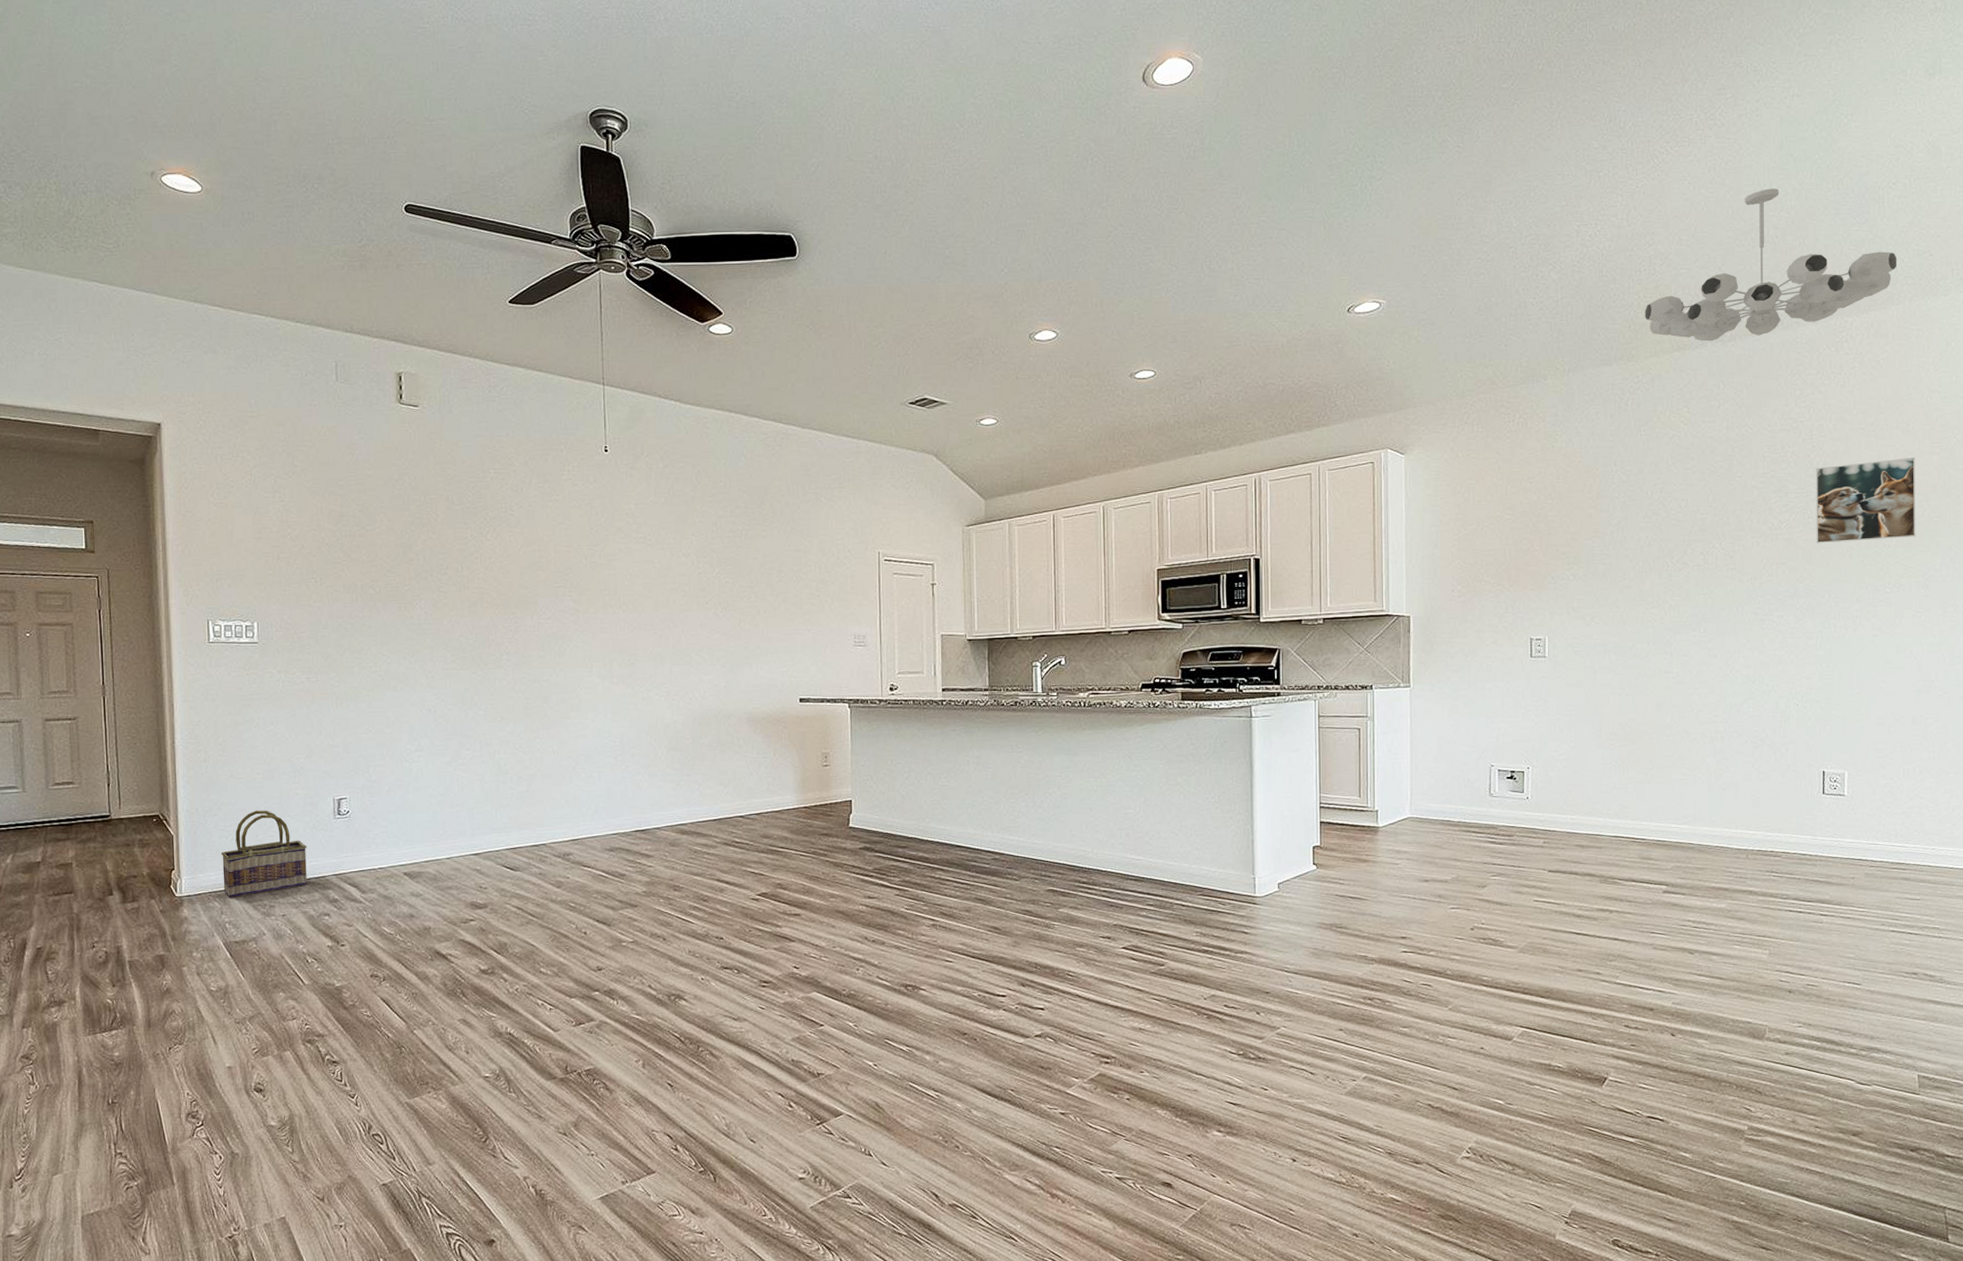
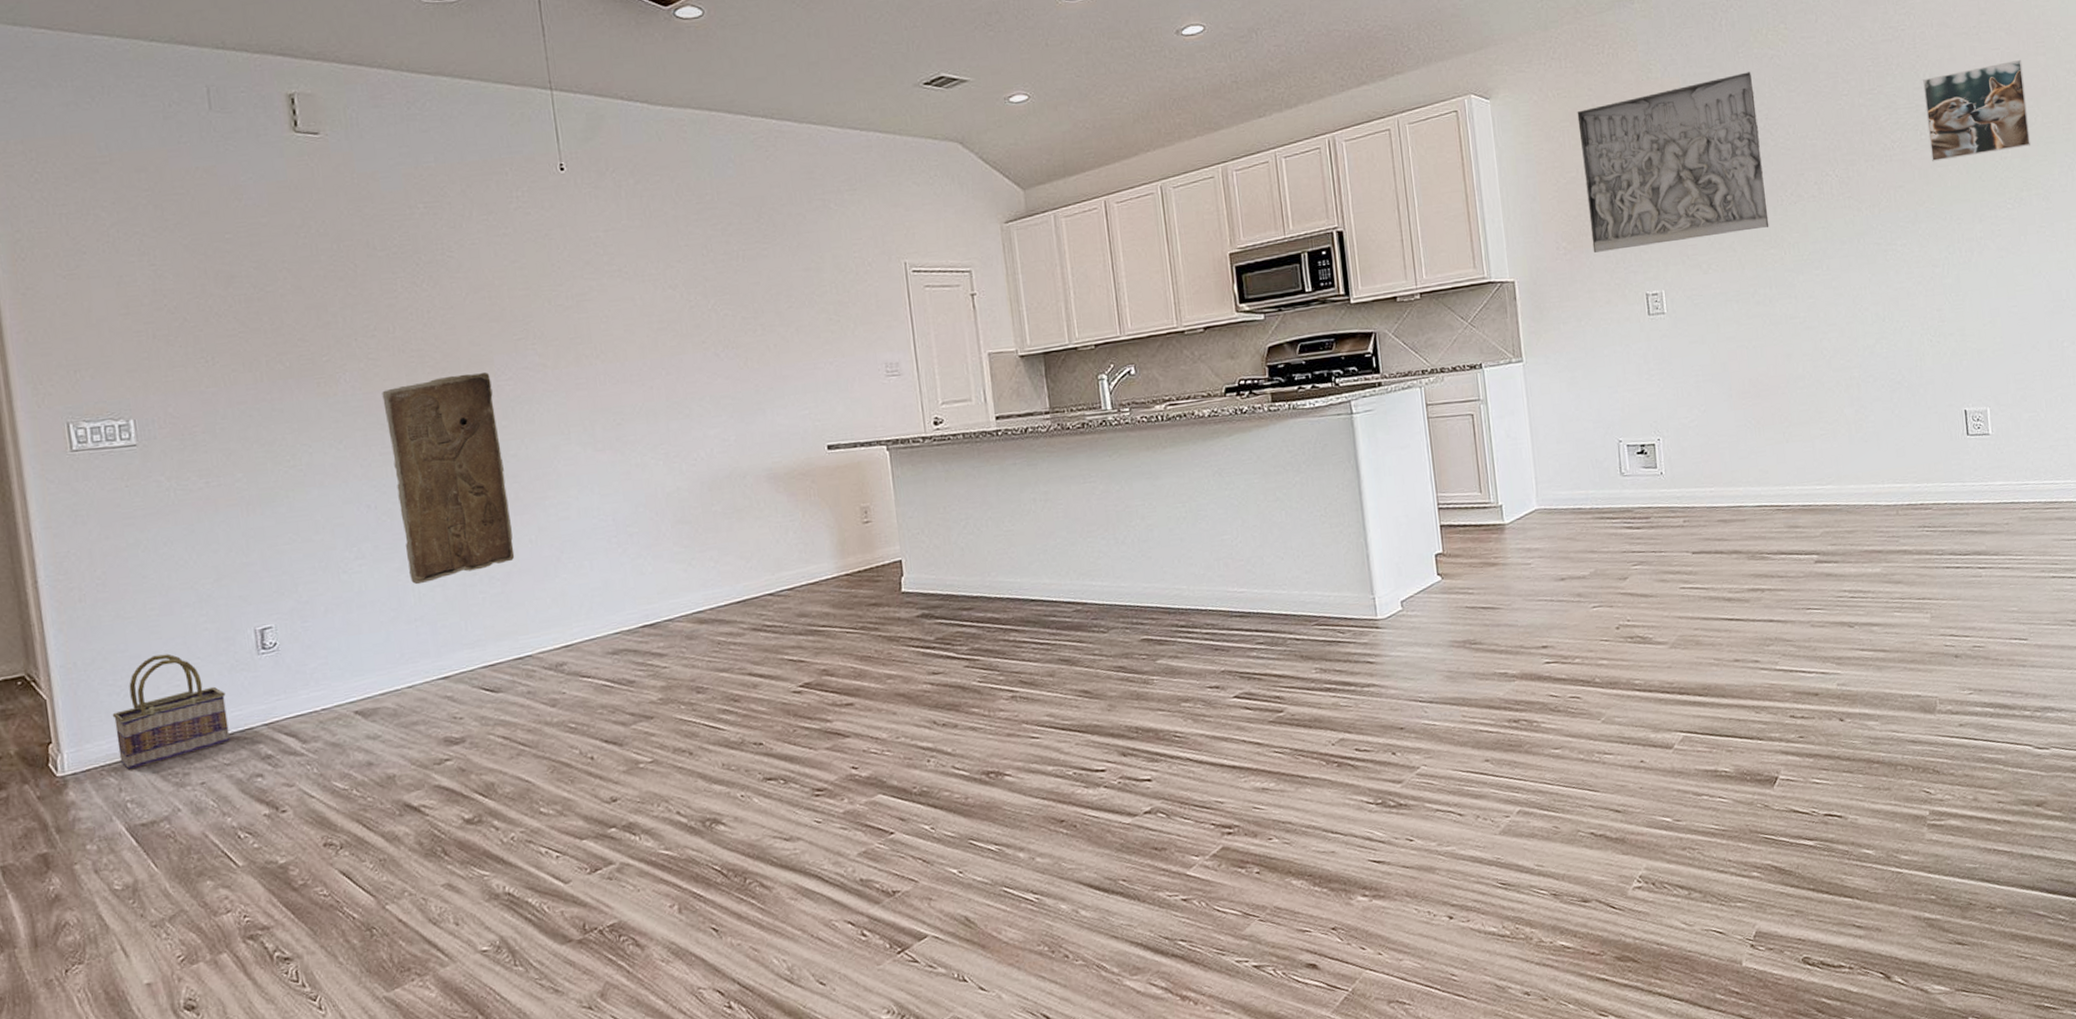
stone relief: none [448,611,540,777] -> present [382,372,515,585]
wall panel: none [1483,449,1653,597] -> present [1577,72,1769,253]

